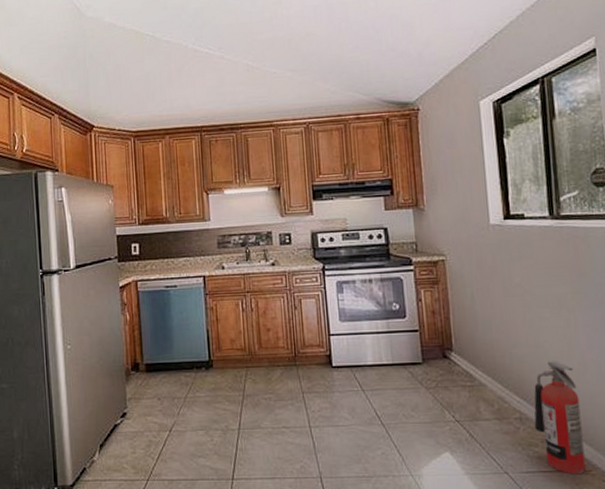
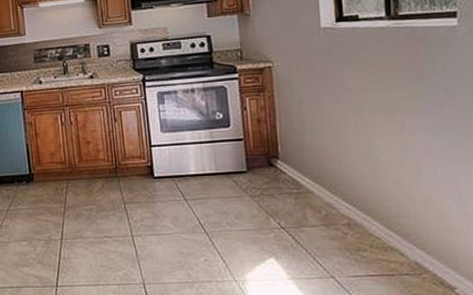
fire extinguisher: present [534,361,586,475] -> none [363,166,416,278]

